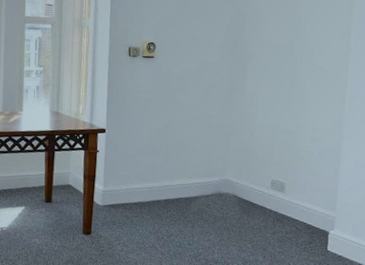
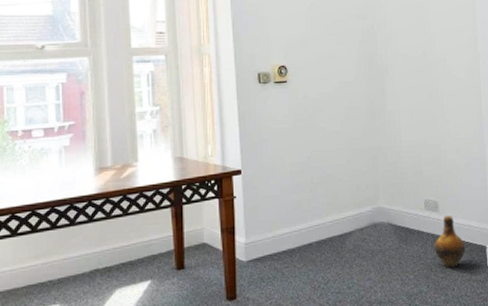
ceramic jug: none [275,197,308,246] -> present [434,216,466,268]

